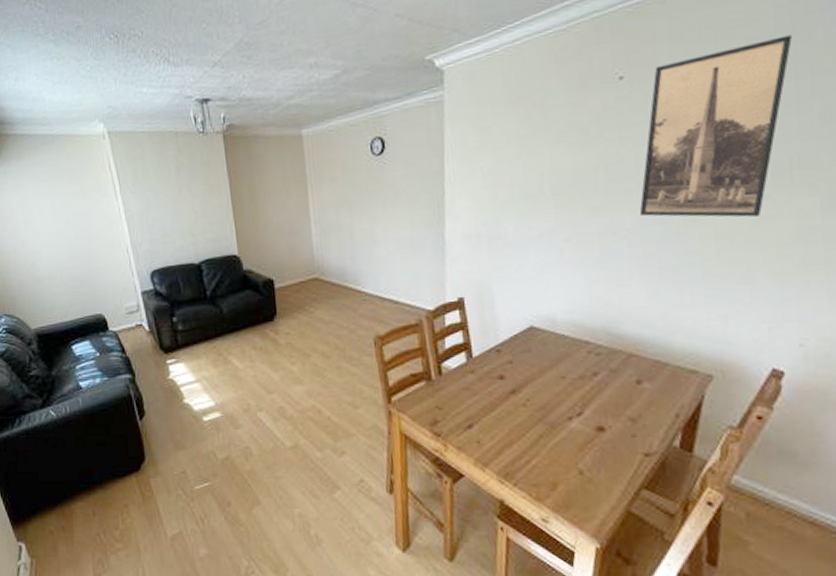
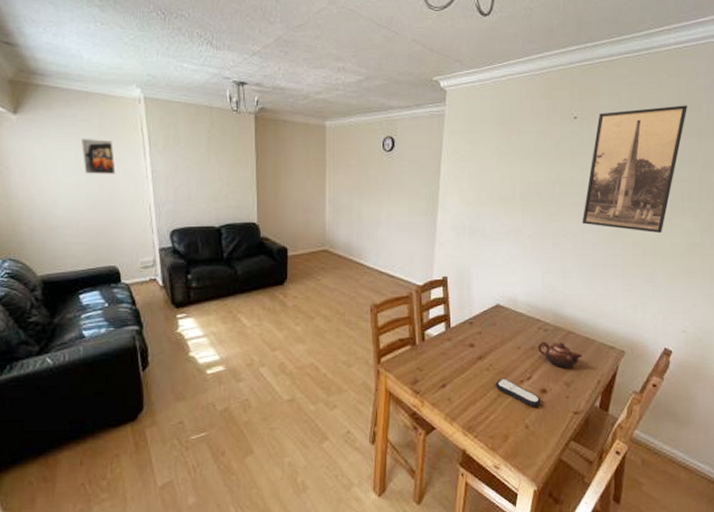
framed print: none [54,183,90,221] -> present [81,139,116,174]
remote control: none [535,415,598,449] -> present [495,378,541,407]
teapot: none [589,368,651,401] -> present [538,341,582,368]

